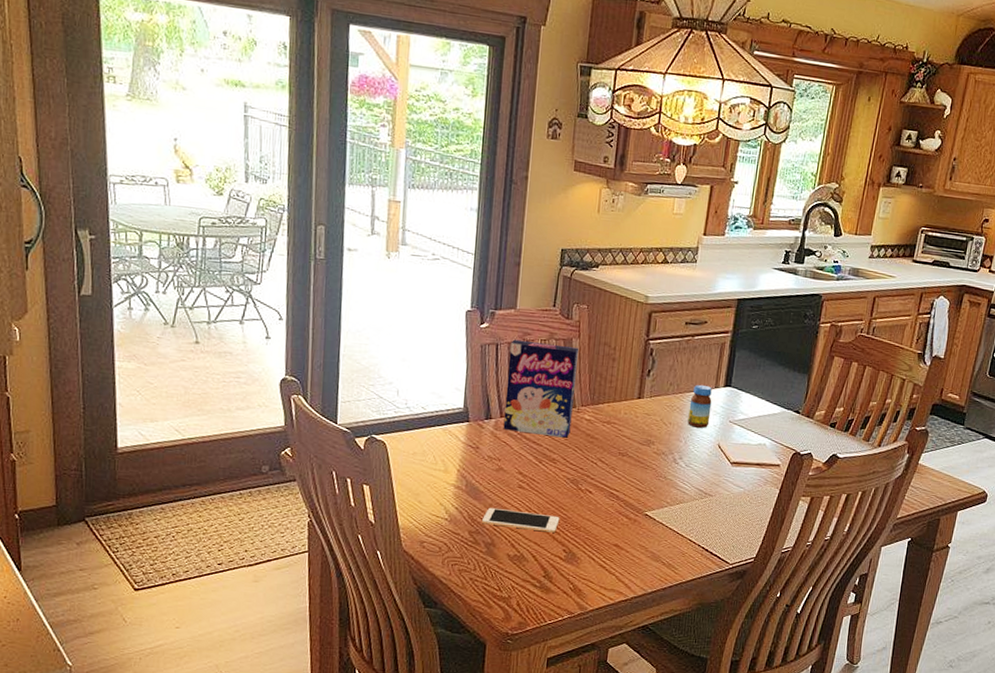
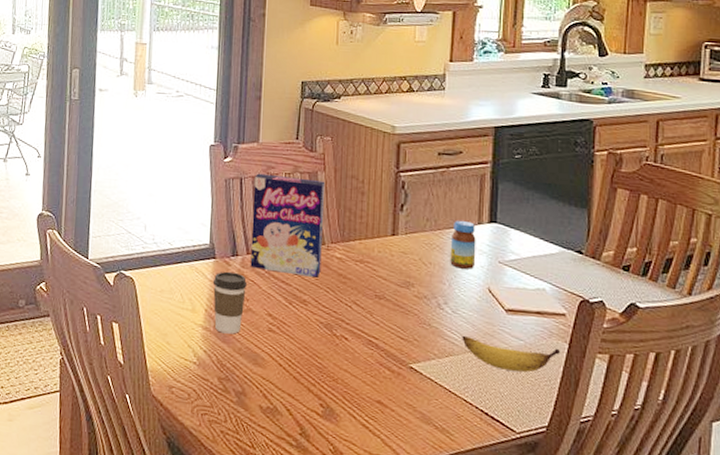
coffee cup: none [465,433,499,492] -> present [212,271,247,334]
cell phone: present [482,507,560,533] -> none [232,352,315,384]
banana: none [692,486,773,514] -> present [462,336,561,373]

